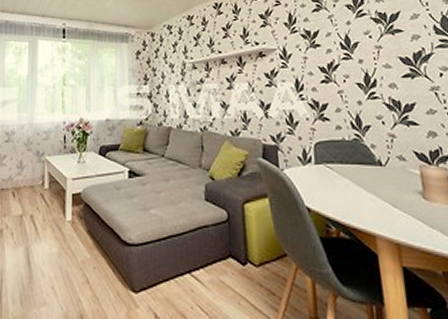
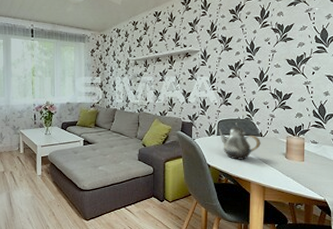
teapot: none [315,145,382,201] -> present [218,122,261,160]

